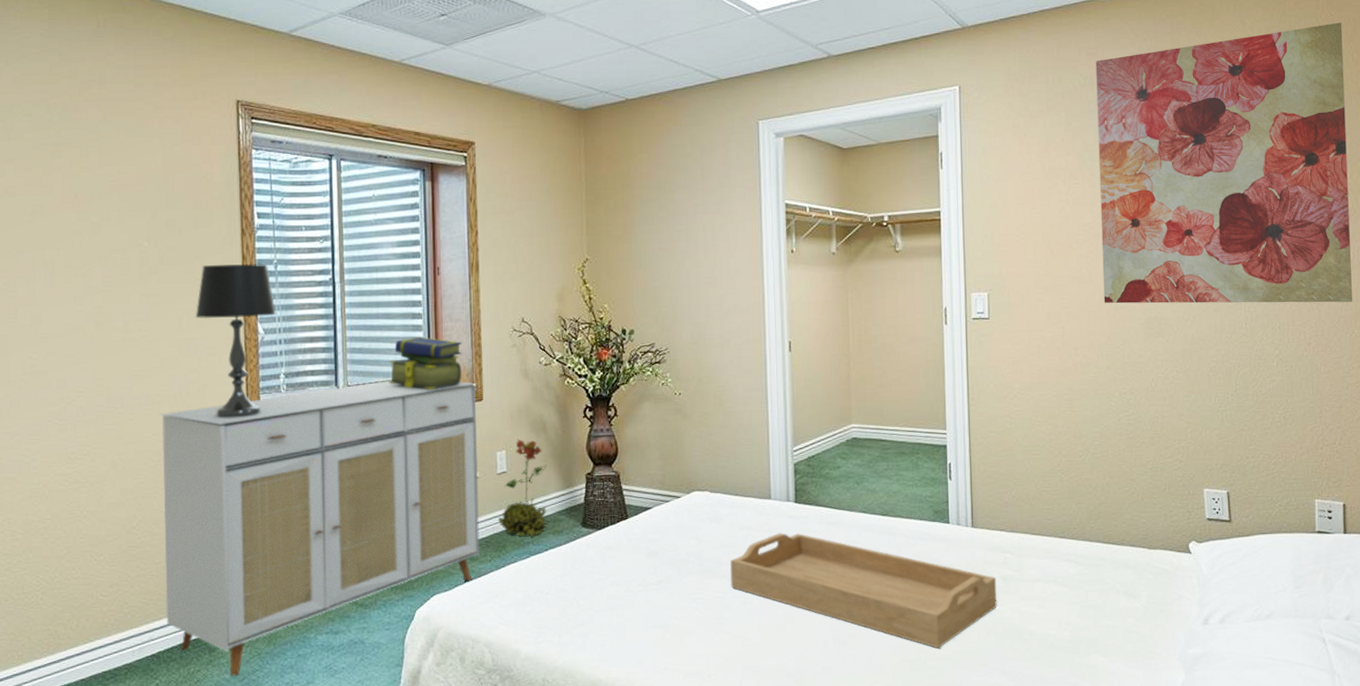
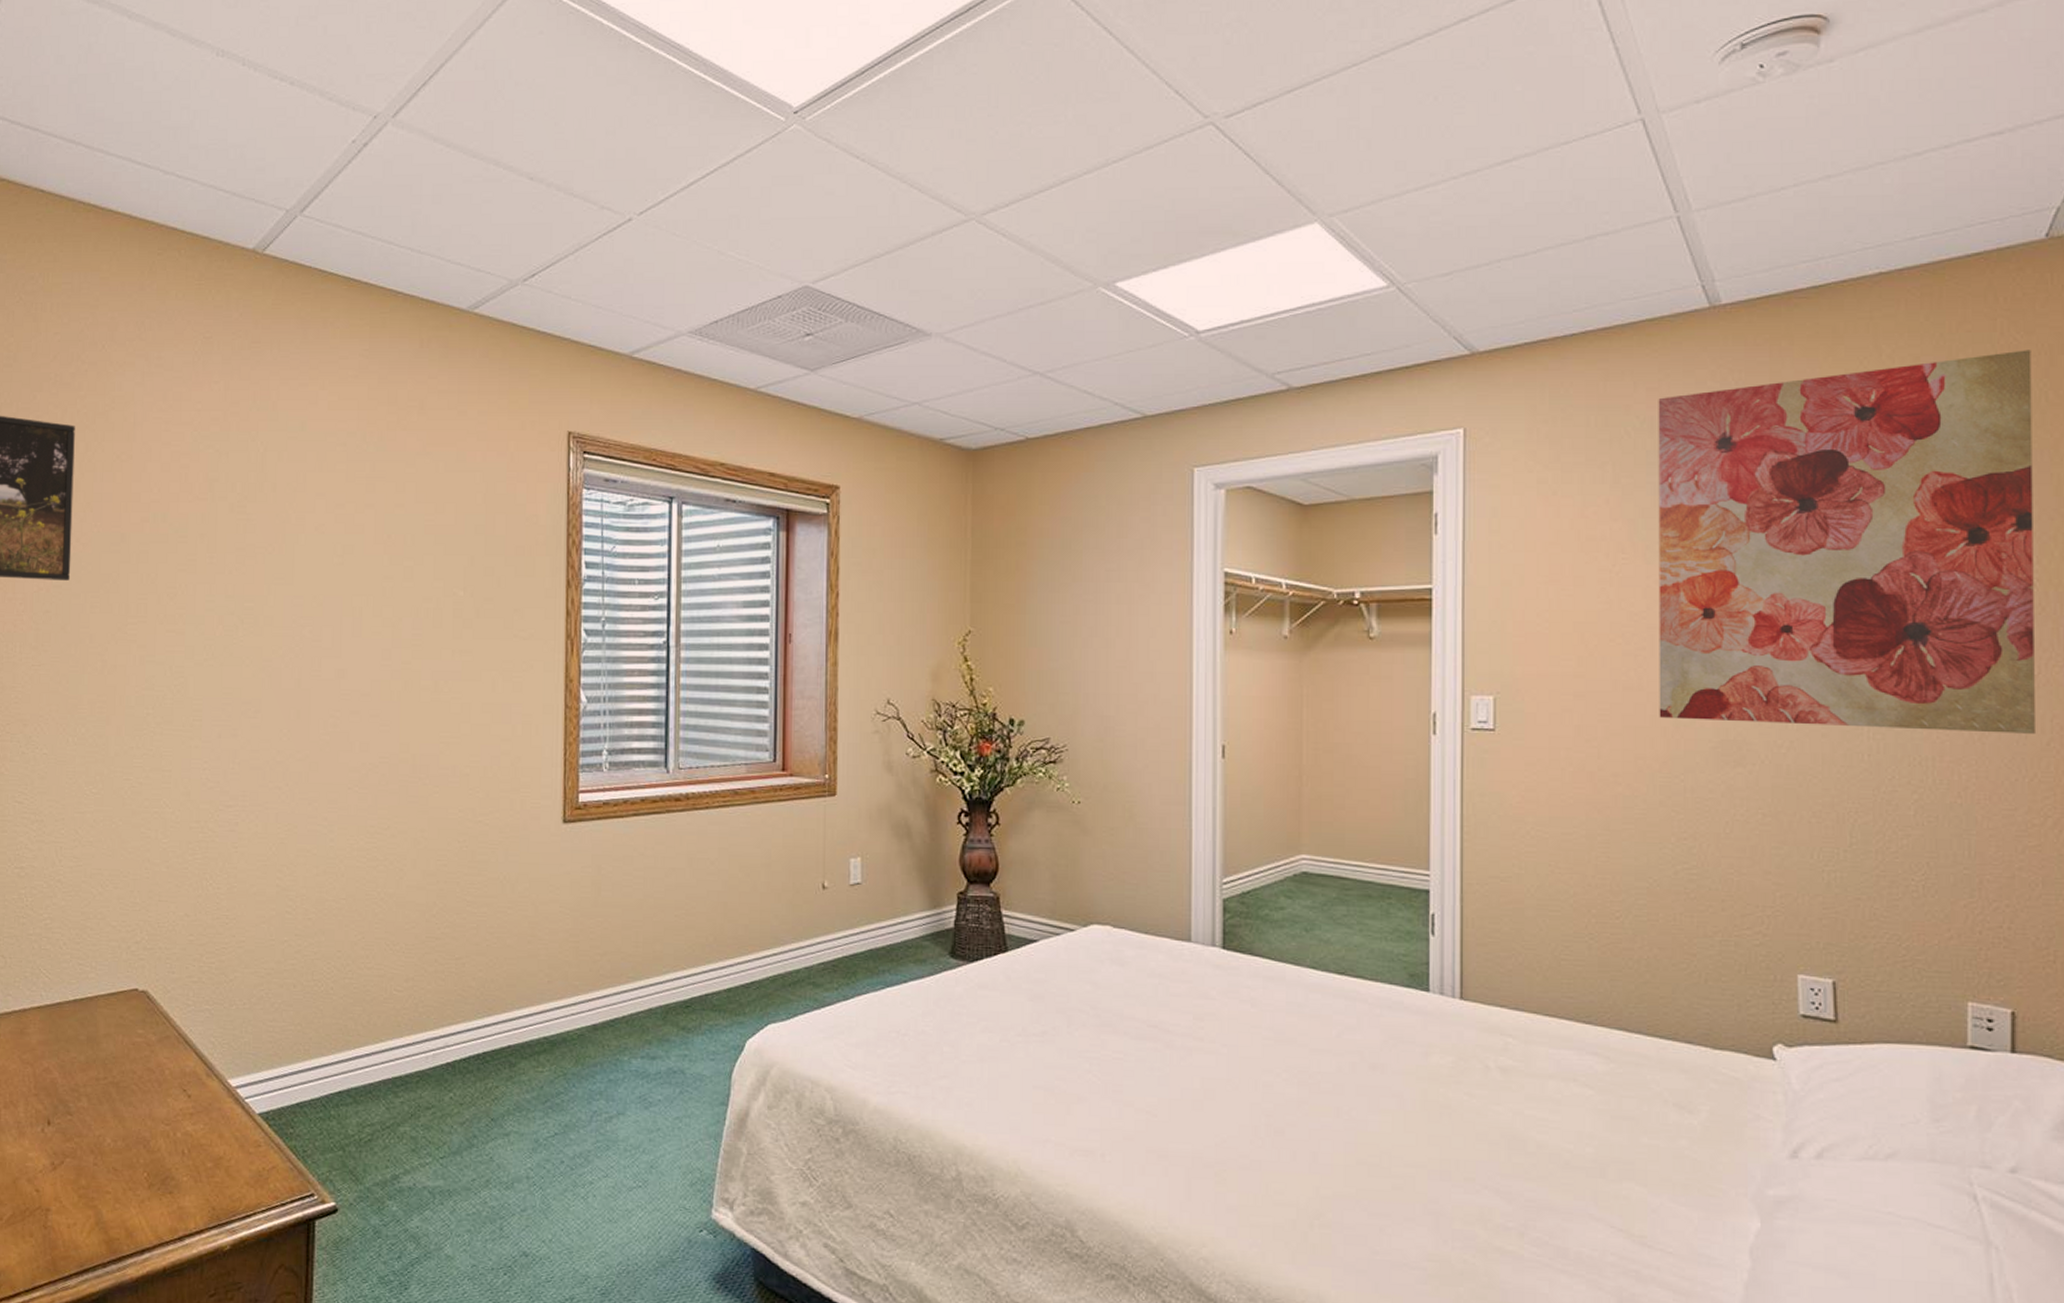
sideboard: present [160,381,480,677] -> none [464,765,829,1098]
table lamp: present [195,263,276,418] -> none [511,619,601,798]
stack of books: present [388,337,463,390] -> none [726,715,815,779]
decorative plant: present [498,439,549,537] -> none [848,844,910,964]
serving tray: present [730,533,997,649] -> none [1135,985,1492,1152]

